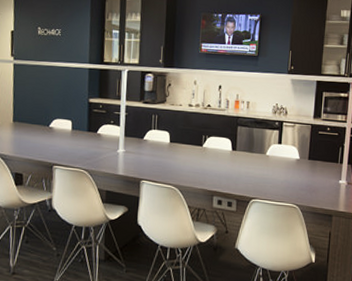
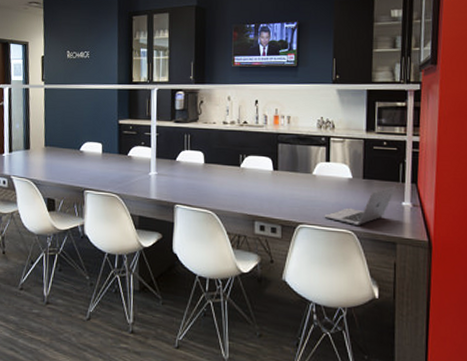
laptop: none [274,166,335,200] -> present [324,186,396,225]

